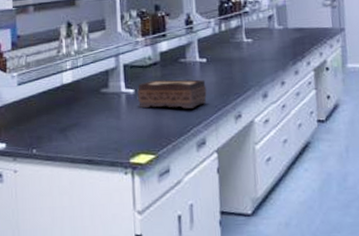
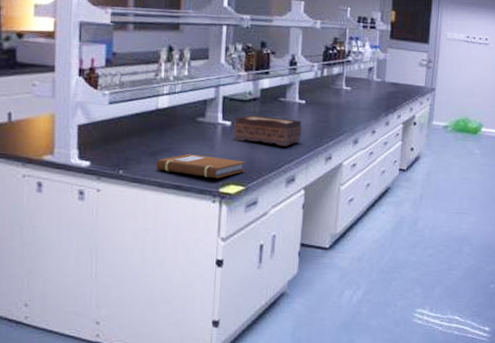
notebook: none [67,126,153,150] -> present [157,154,245,179]

